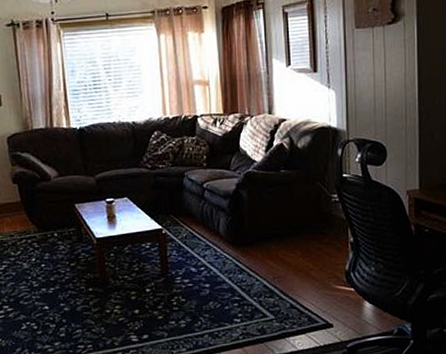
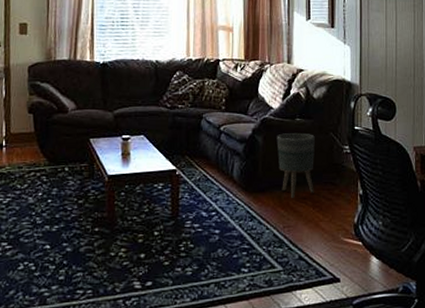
planter: none [261,184,303,249] -> present [276,132,315,198]

